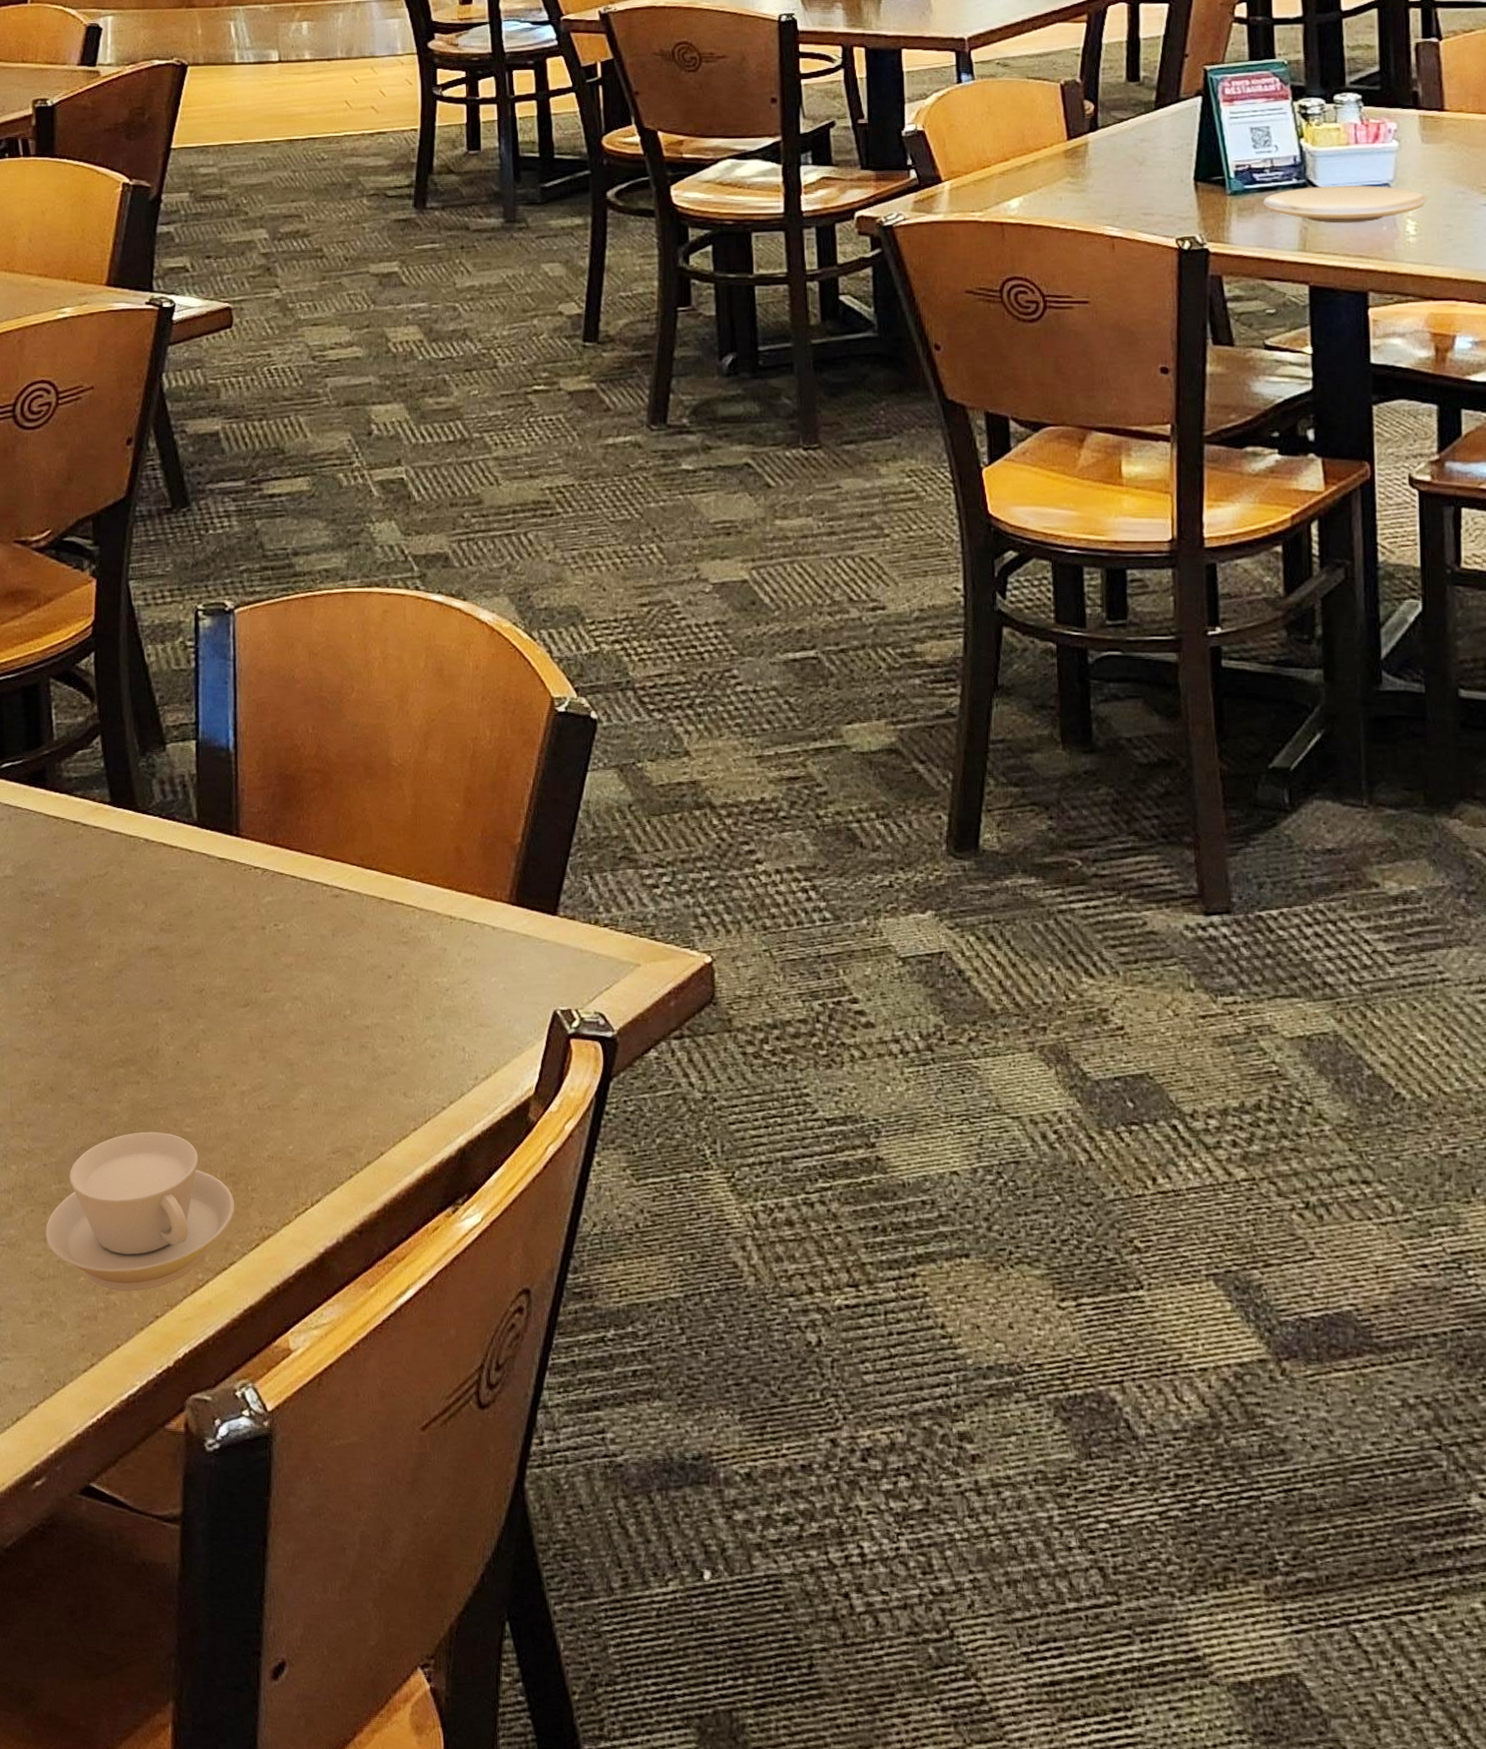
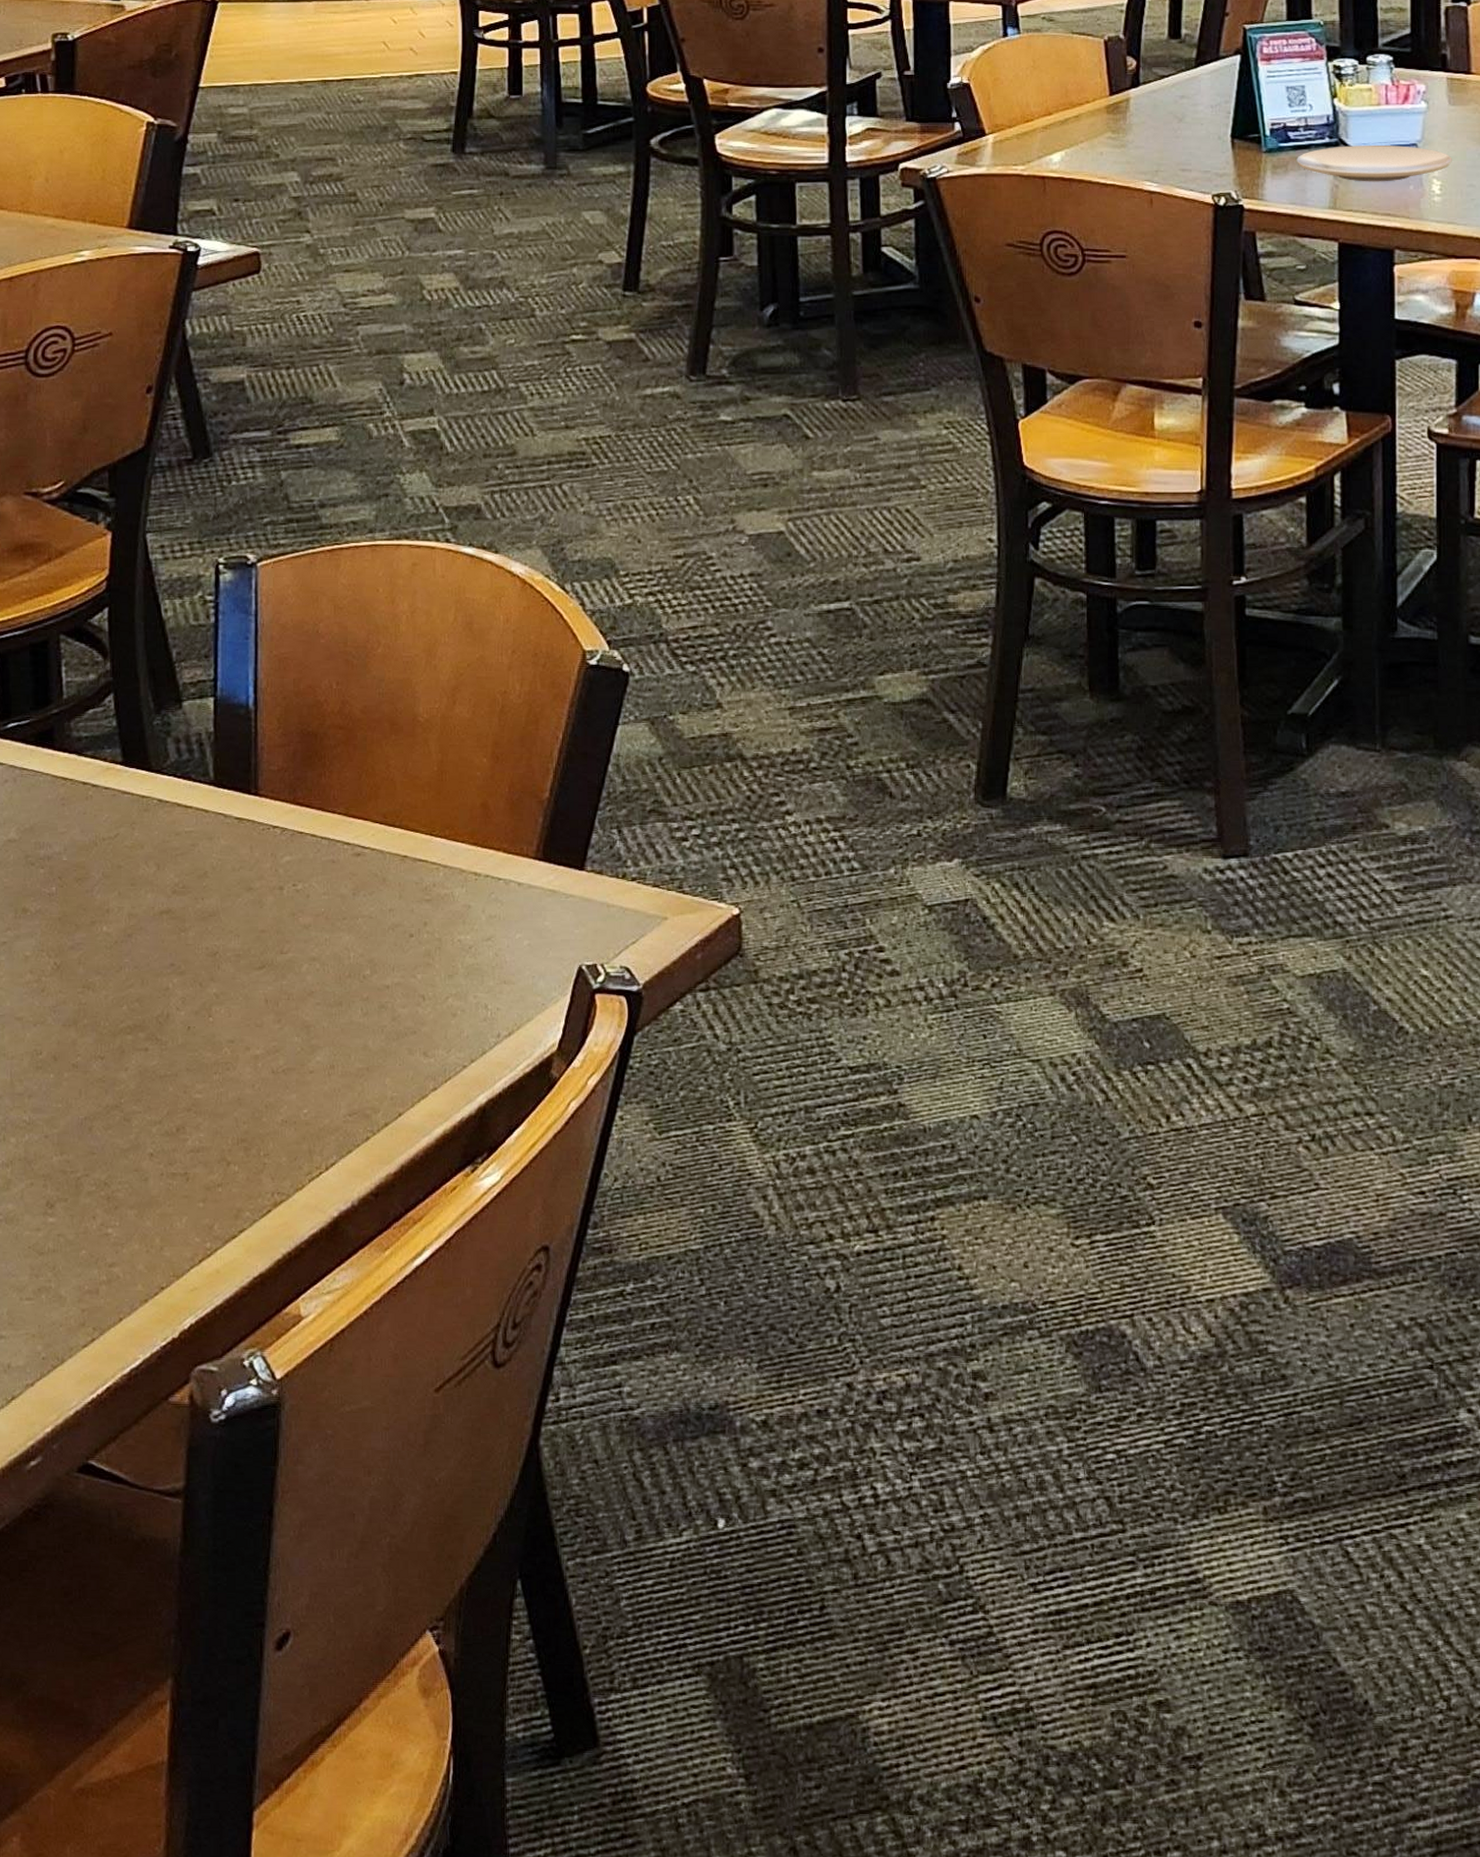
cup: present [45,1131,235,1292] -> none [45,1099,246,1263]

